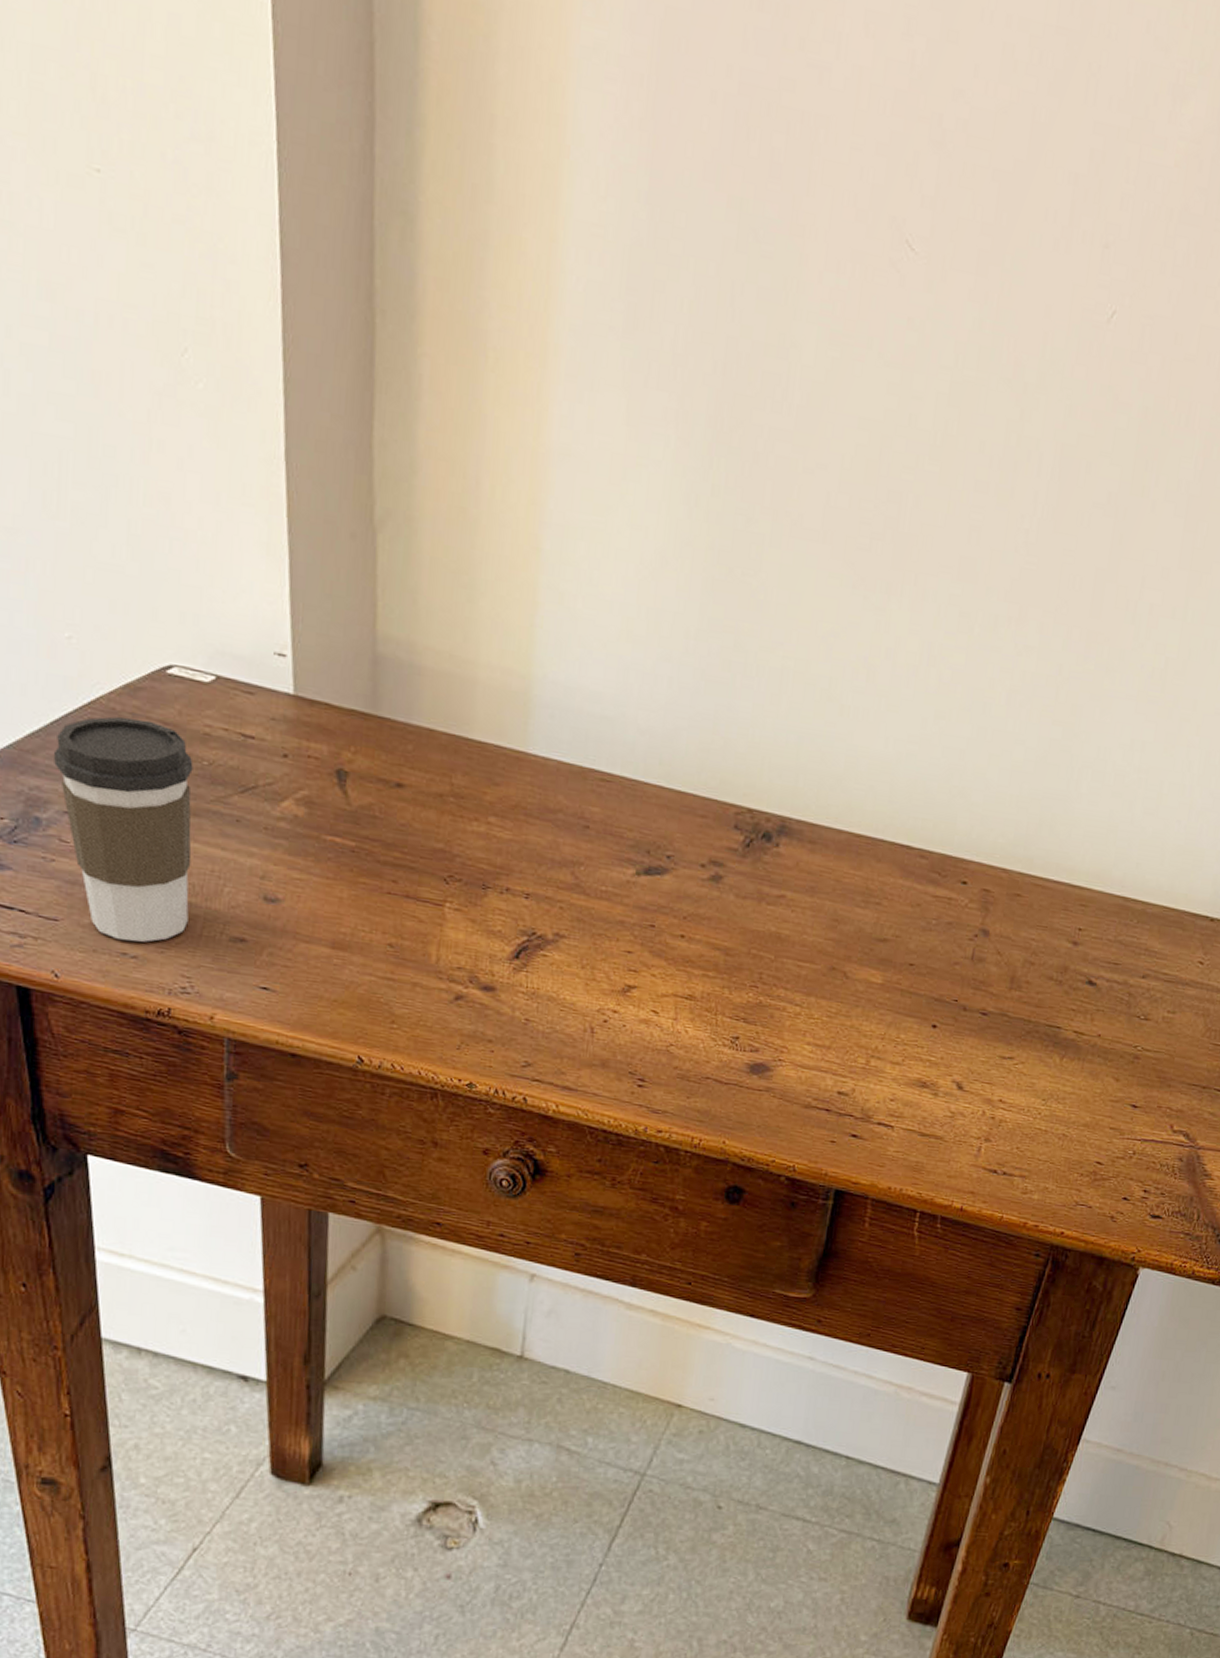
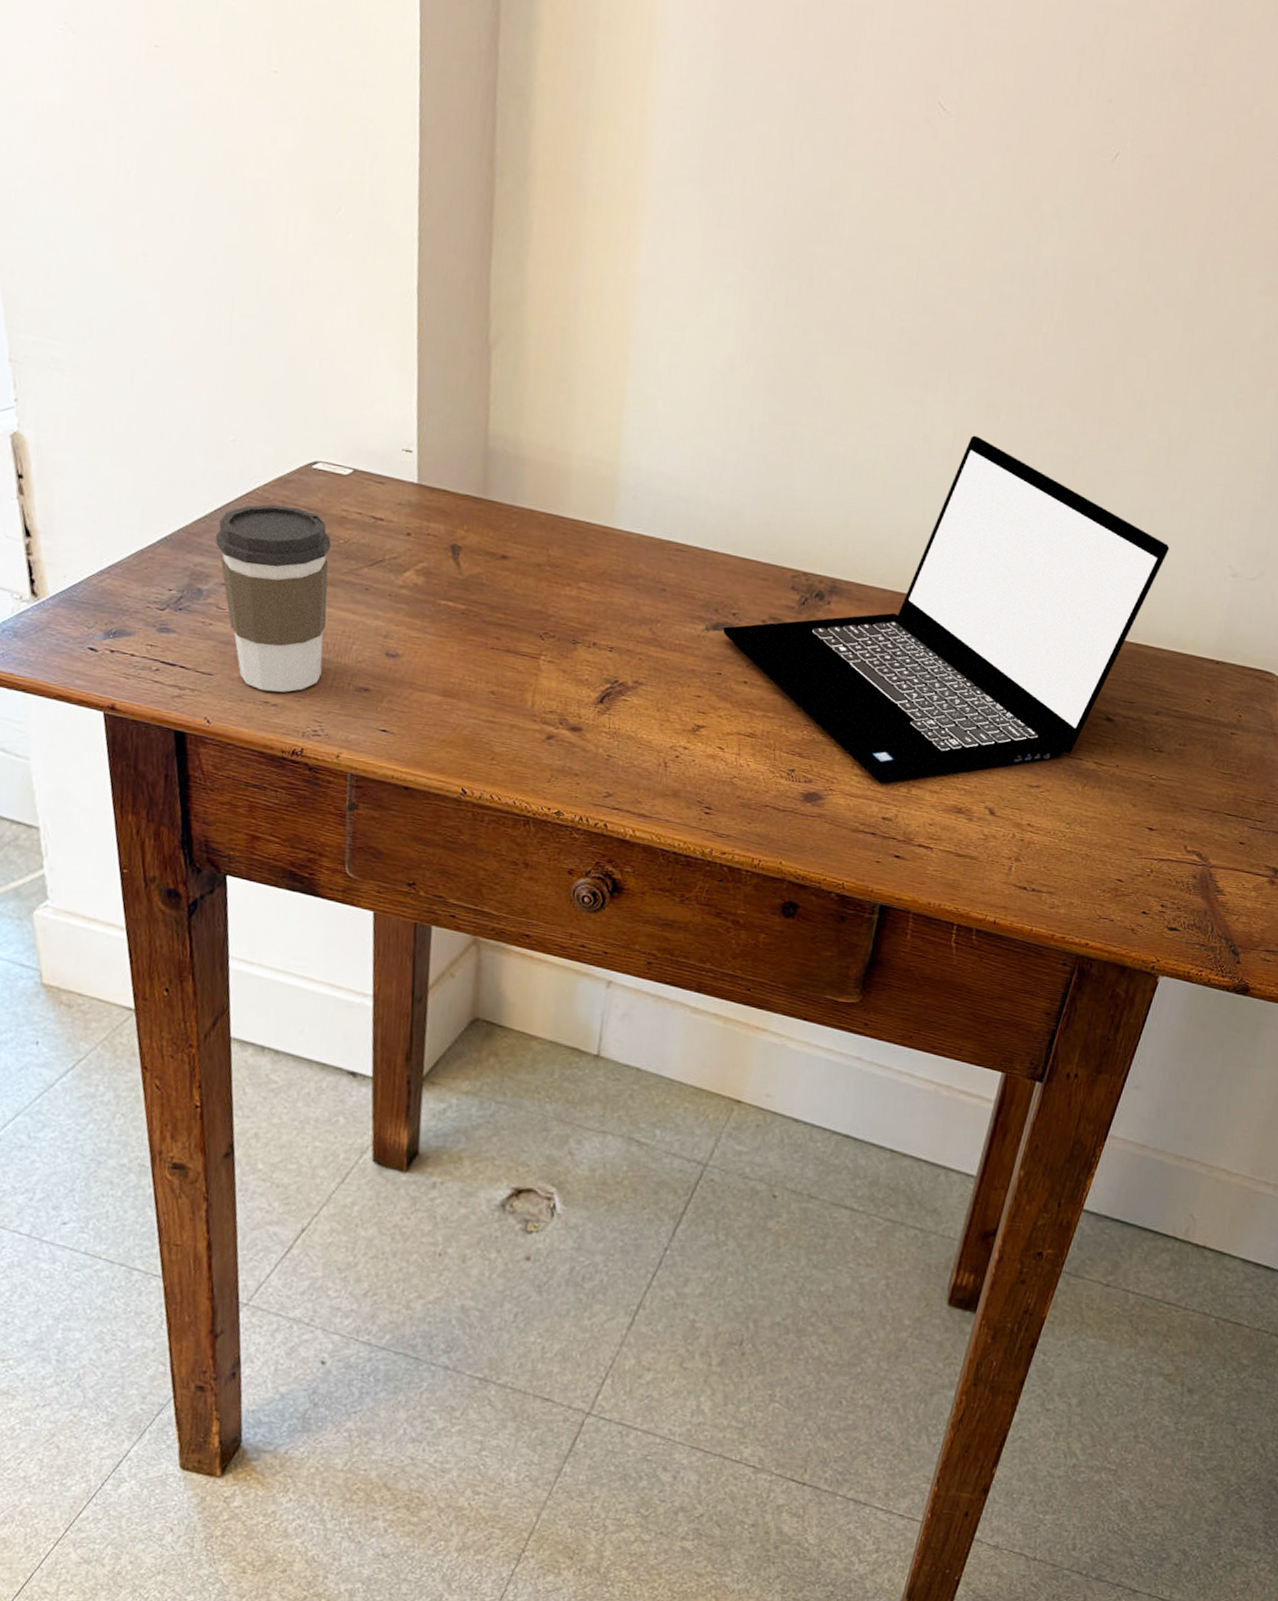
laptop computer: none [655,650,1163,1054] -> present [722,435,1170,783]

